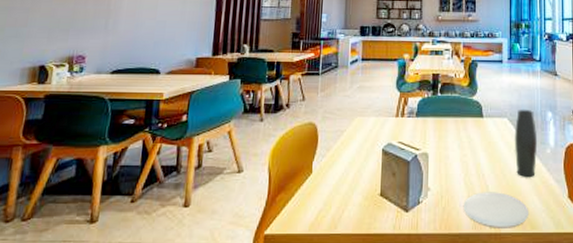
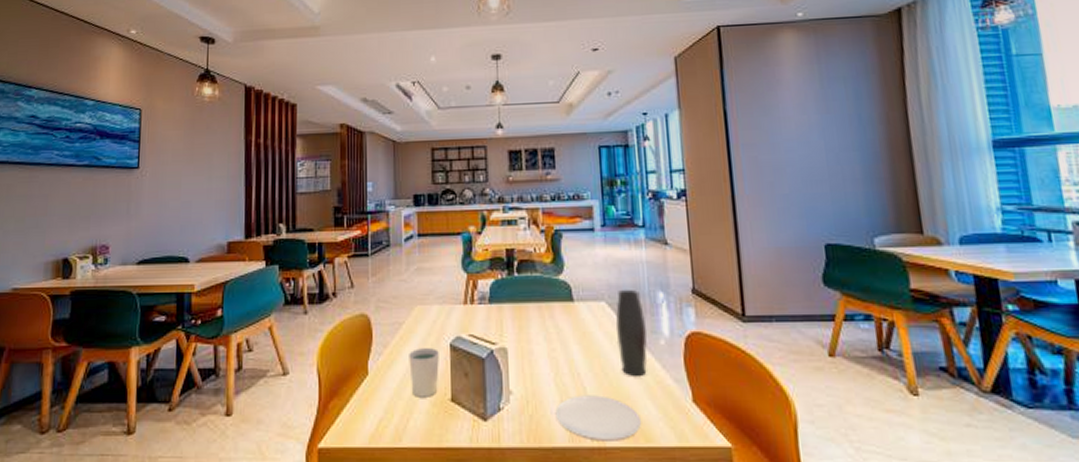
cup: none [347,152,373,192] -> present [409,348,439,397]

